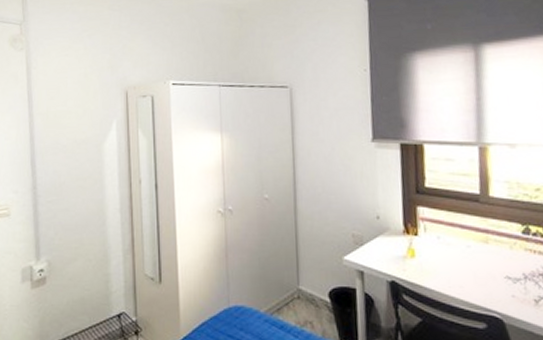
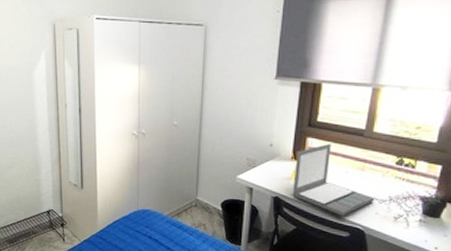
laptop: none [408,212,508,302] -> present [292,143,375,216]

